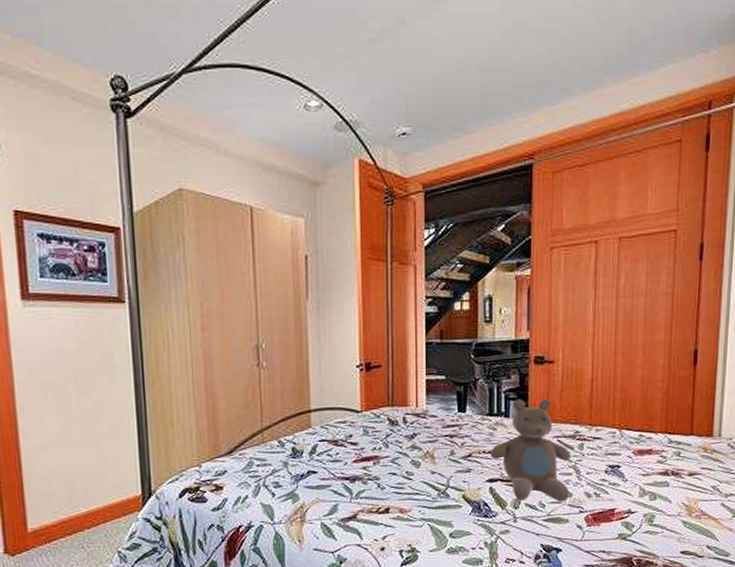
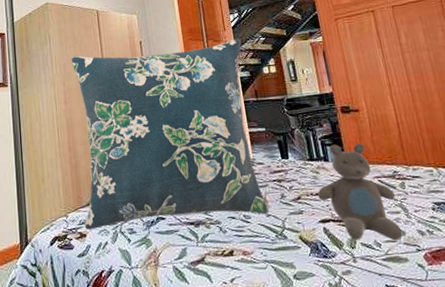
pillow: none [212,262,434,482] -> present [71,38,269,230]

